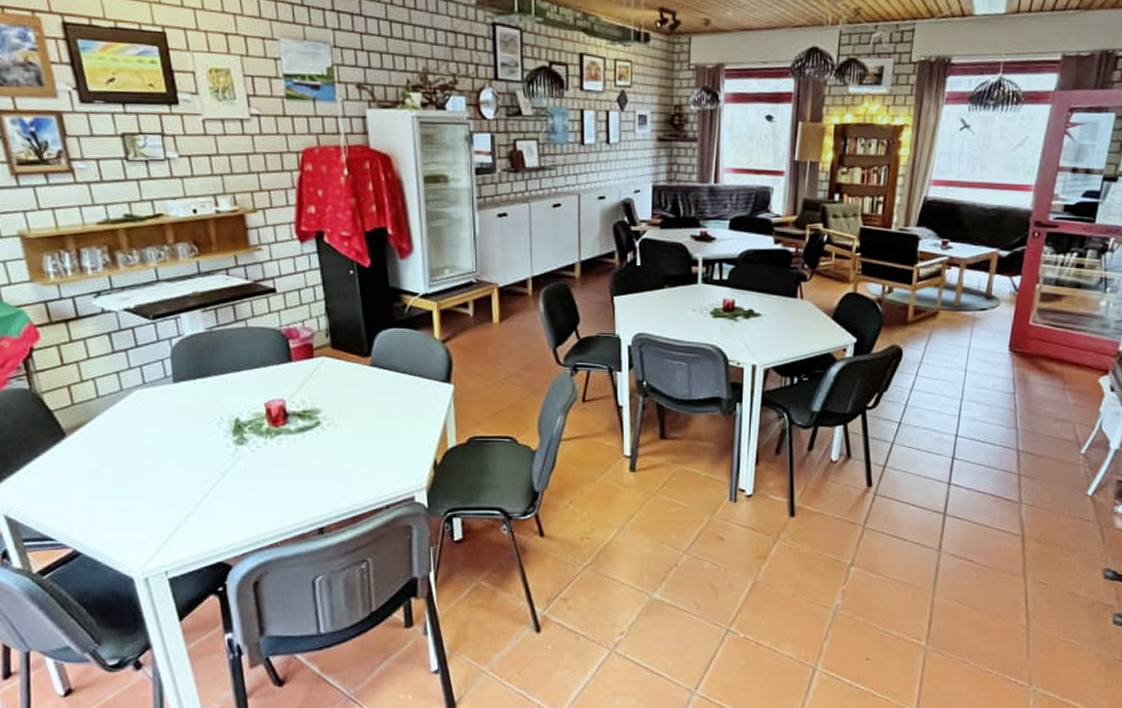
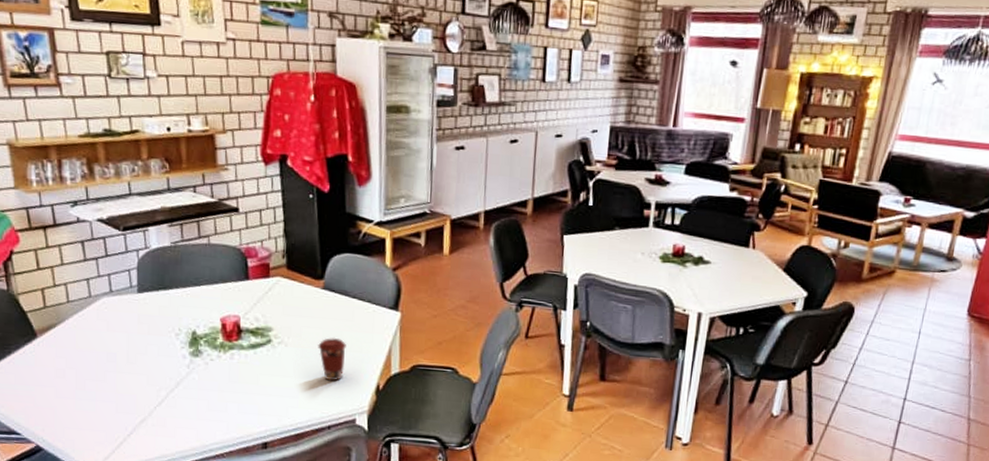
coffee cup: none [370,414,399,460] -> present [318,337,346,381]

